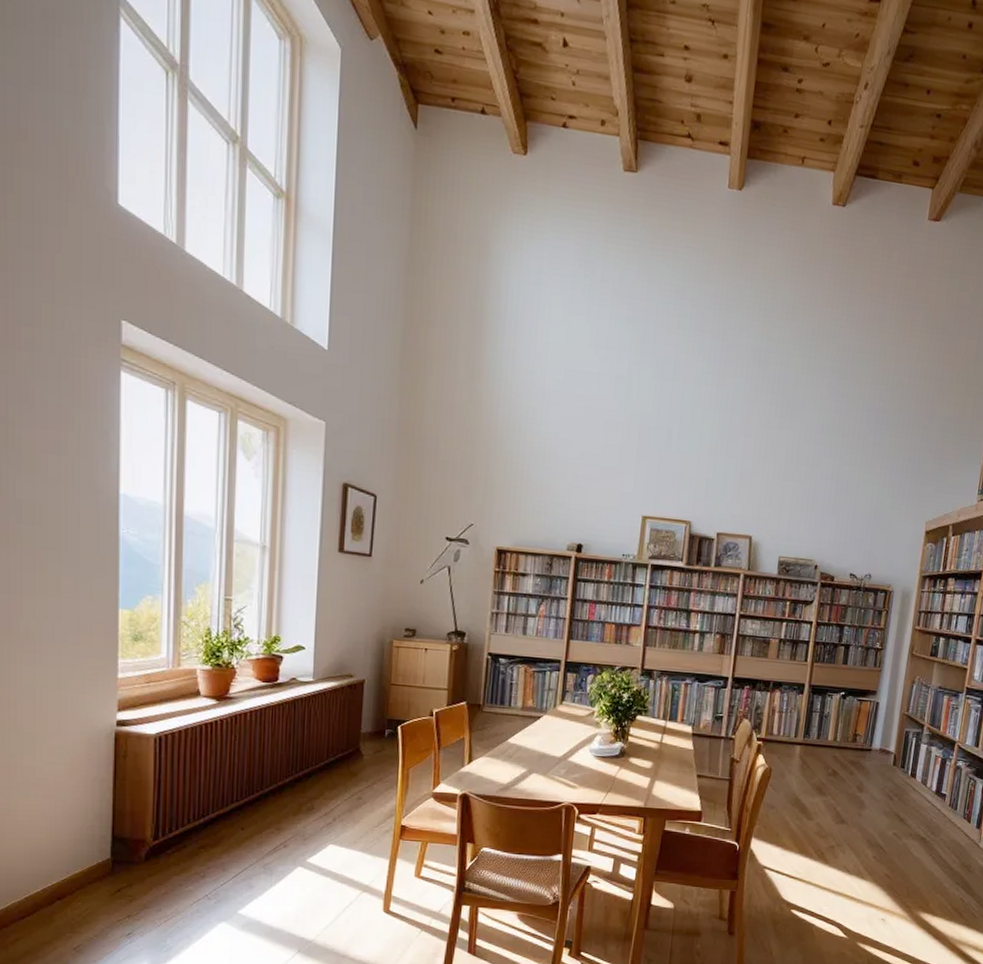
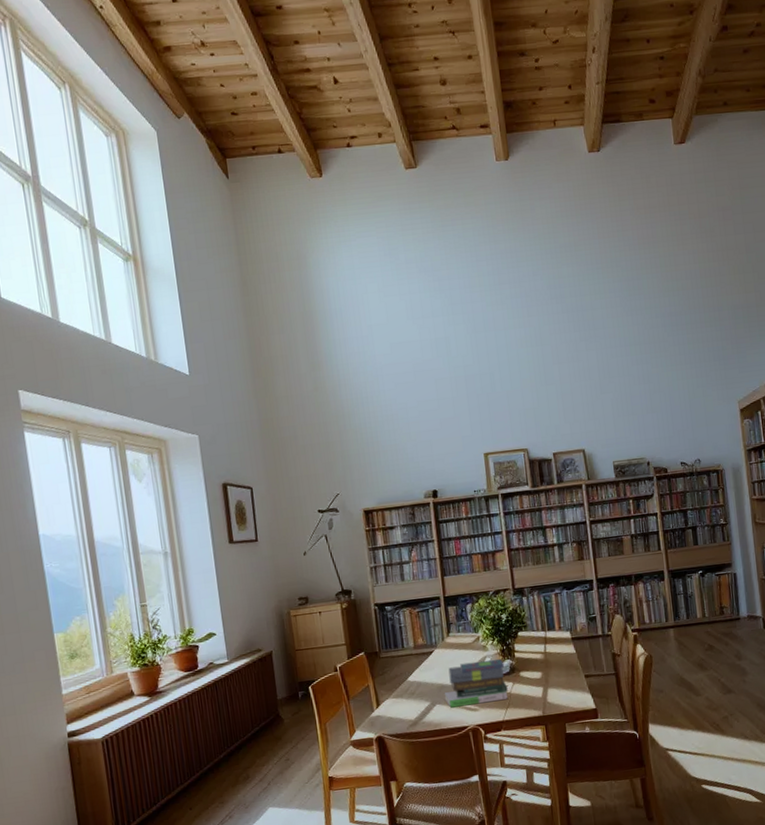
books: none [543,736,614,784] -> present [444,658,508,708]

